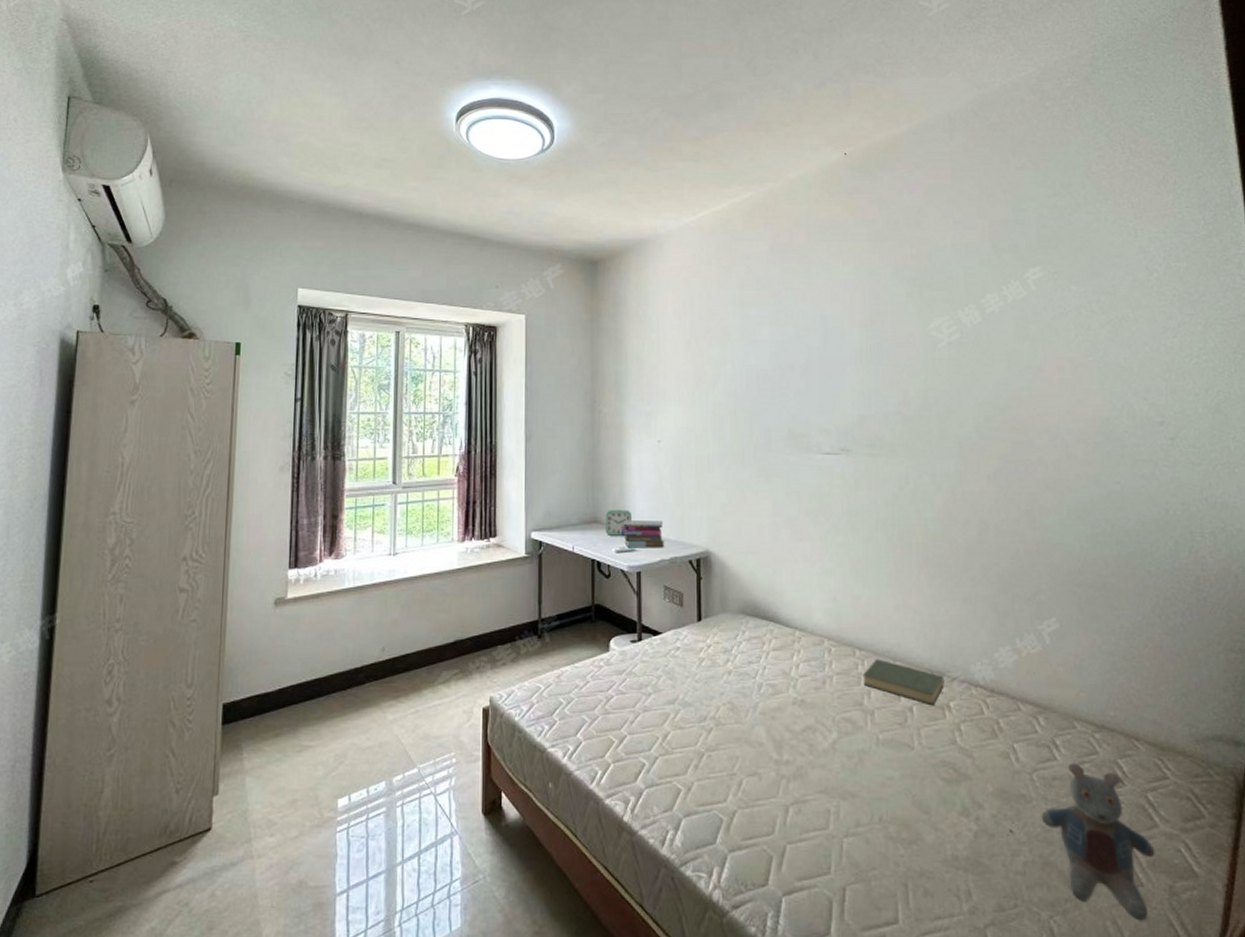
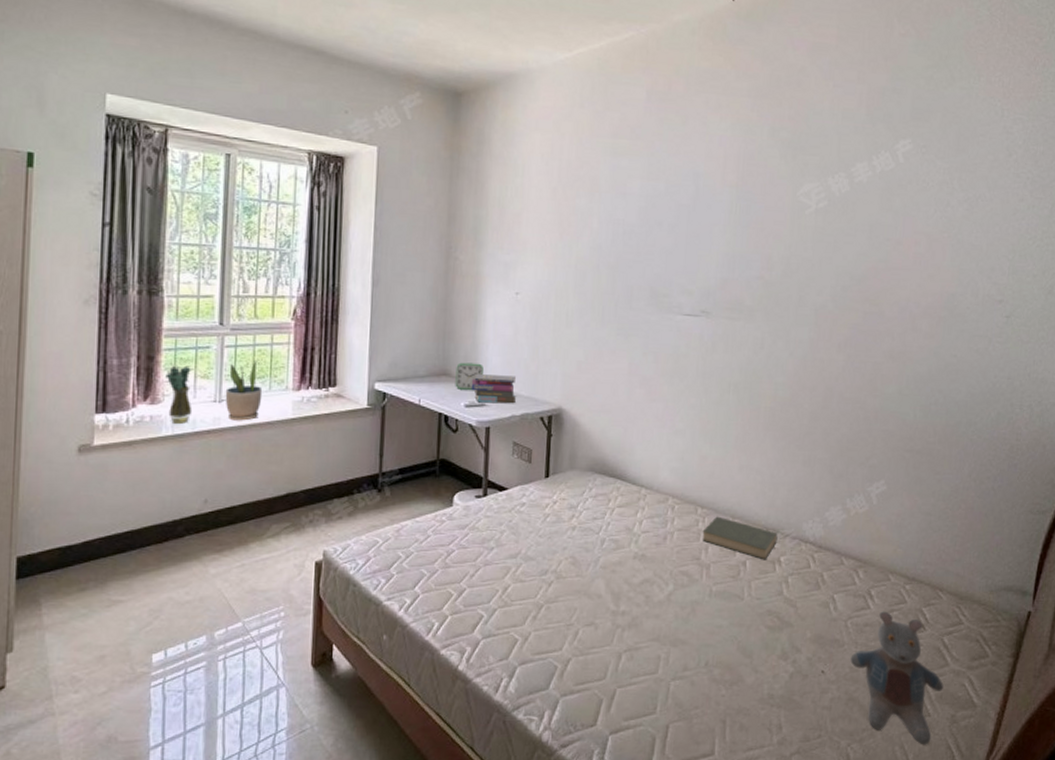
vase: none [347,522,371,576] -> present [165,365,193,424]
potted plant: none [398,516,431,572] -> present [225,361,263,421]

